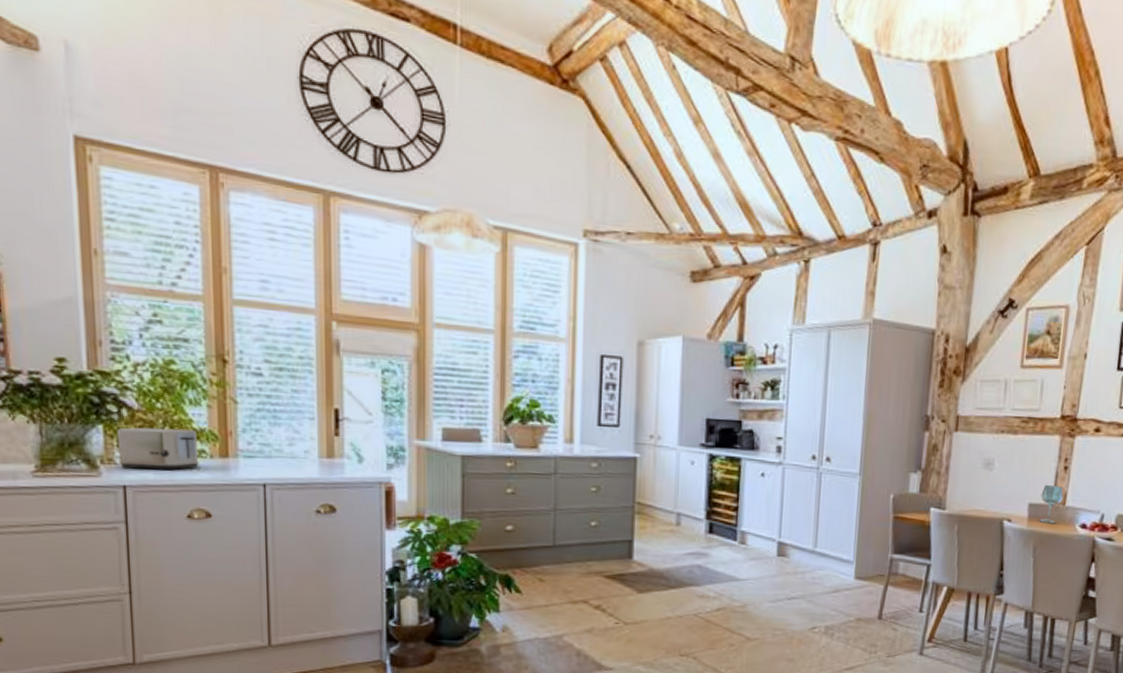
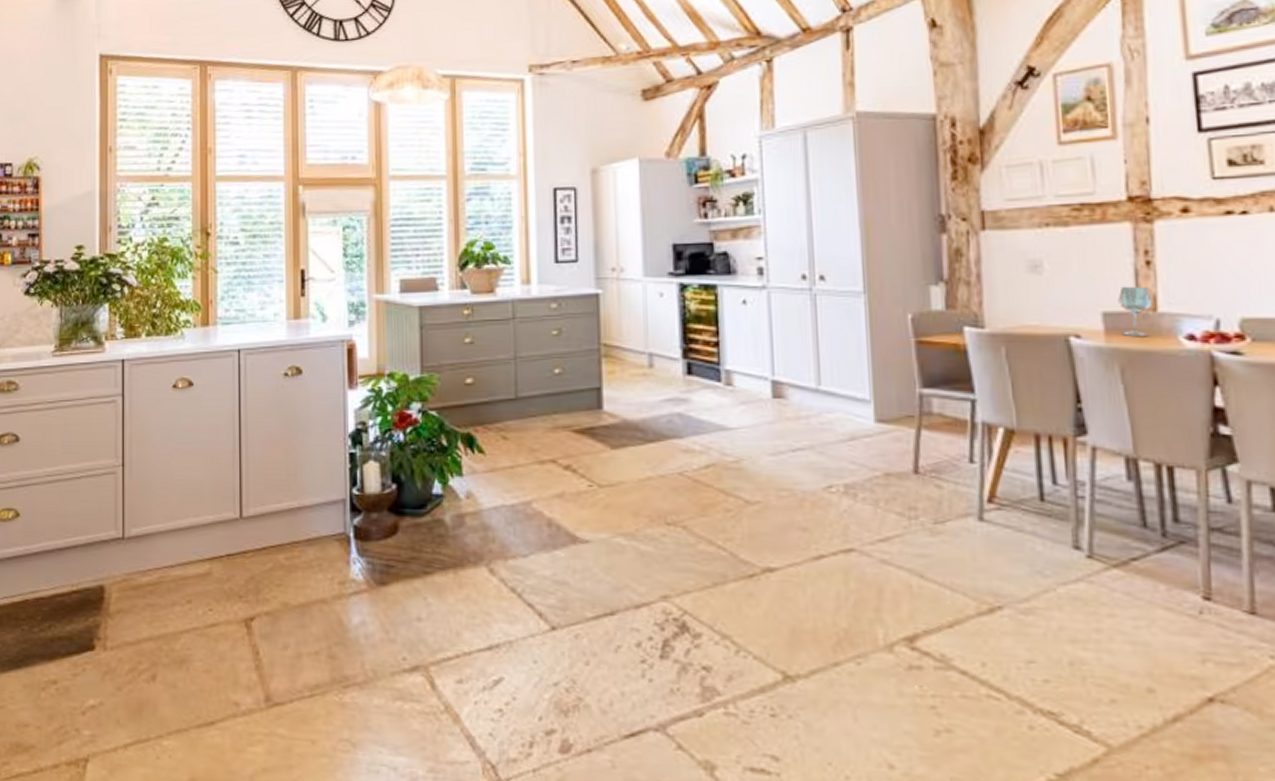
toaster: present [117,427,199,471] -> none [119,301,184,343]

